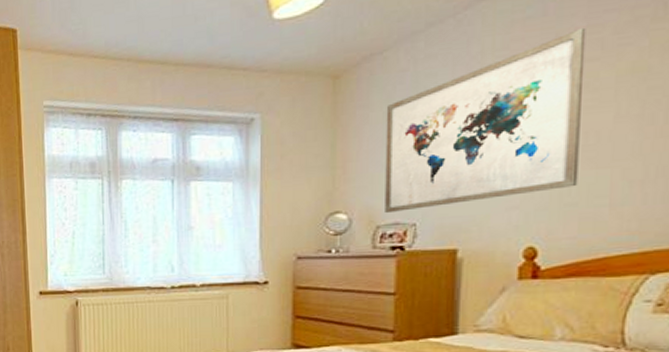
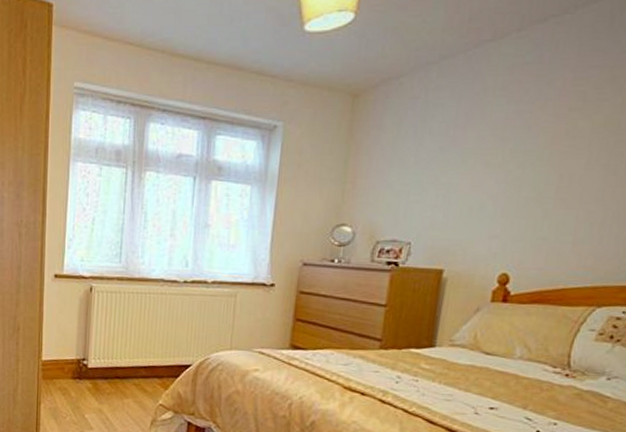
wall art: present [385,27,586,214] -> none [385,79,573,231]

